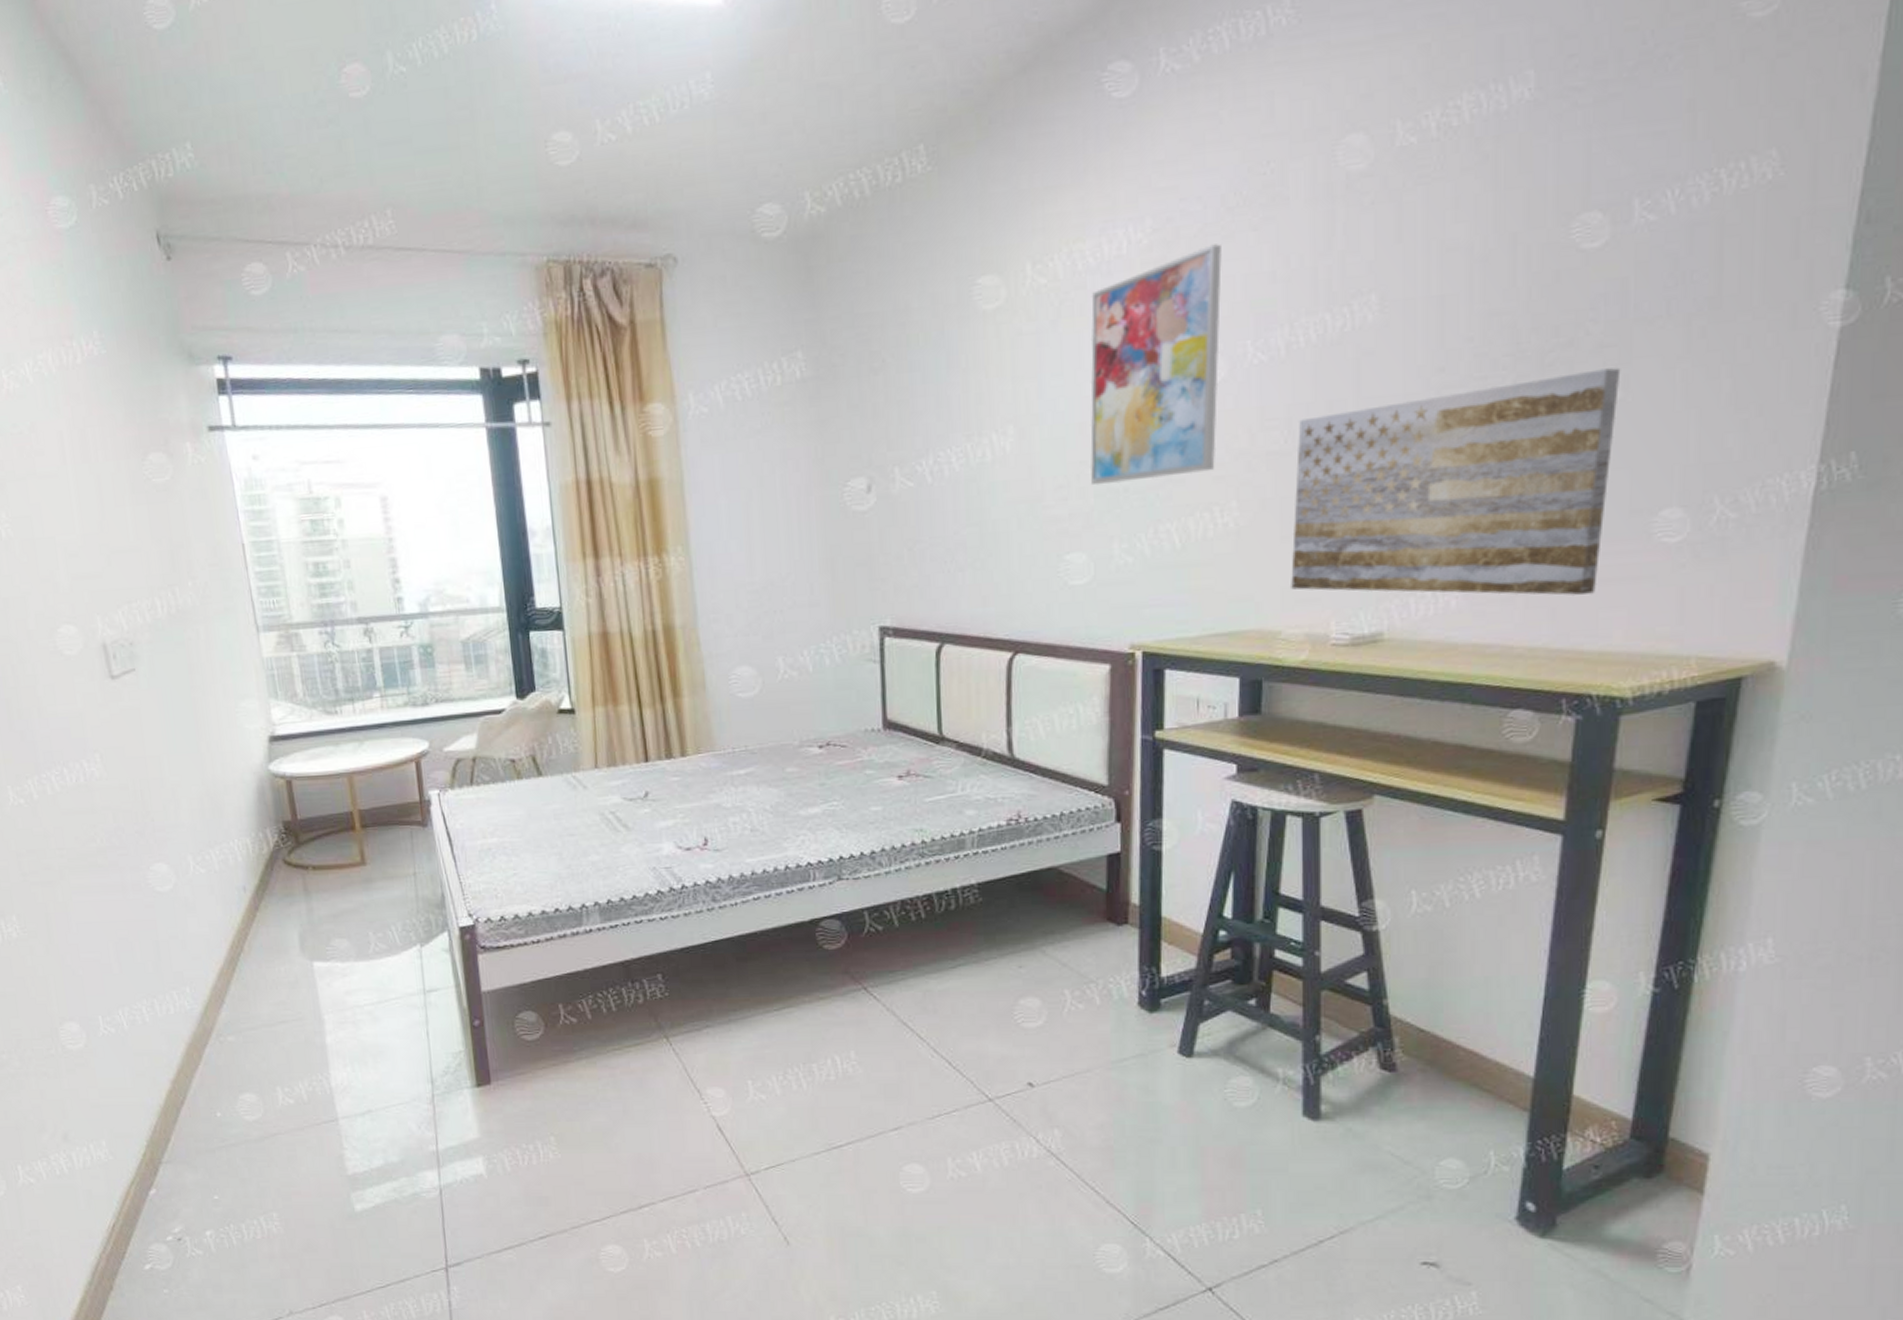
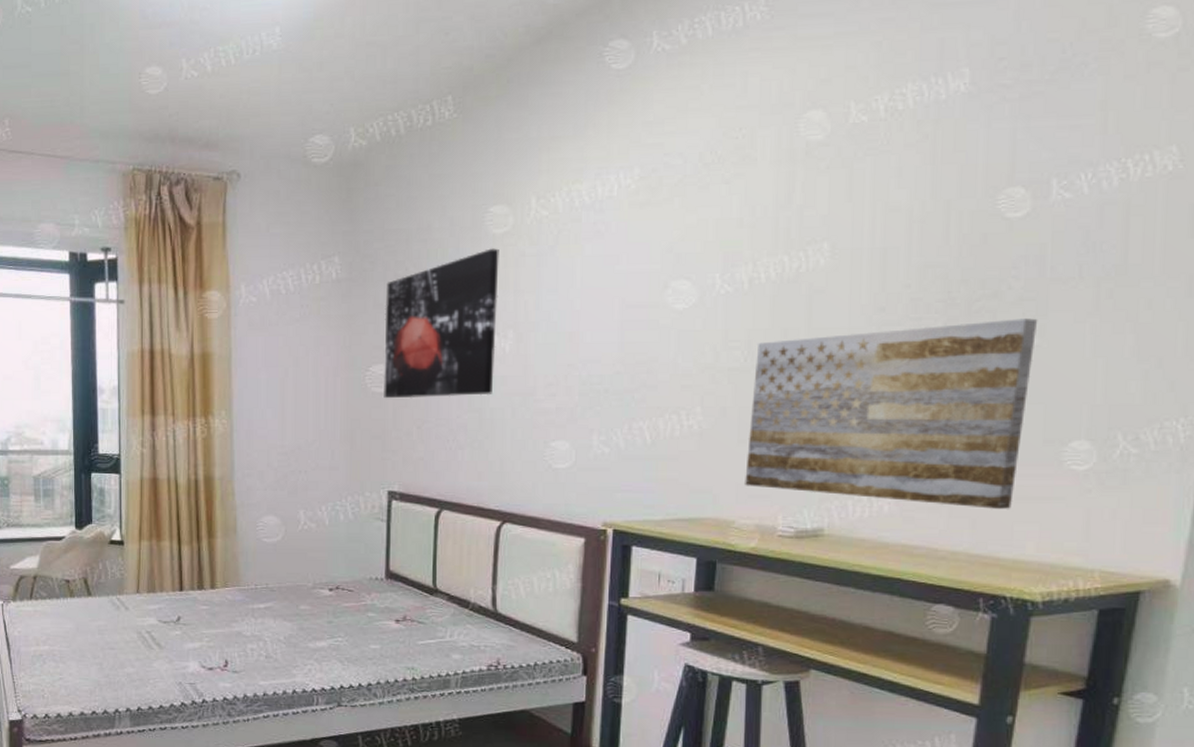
wall art: none [861,328,995,518] -> present [383,248,499,399]
wall art: present [1090,244,1222,485] -> none [577,192,698,386]

